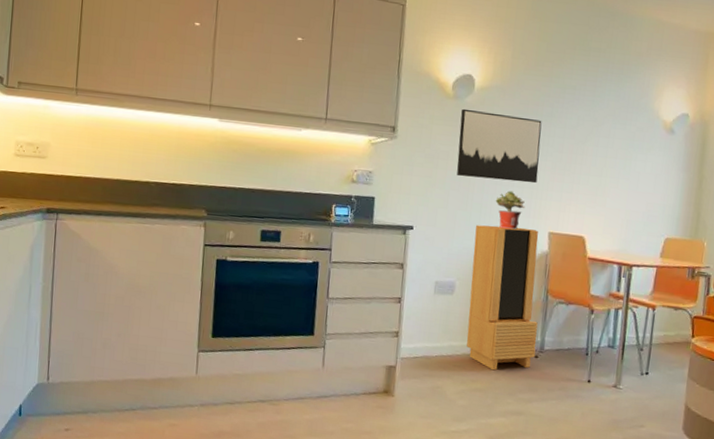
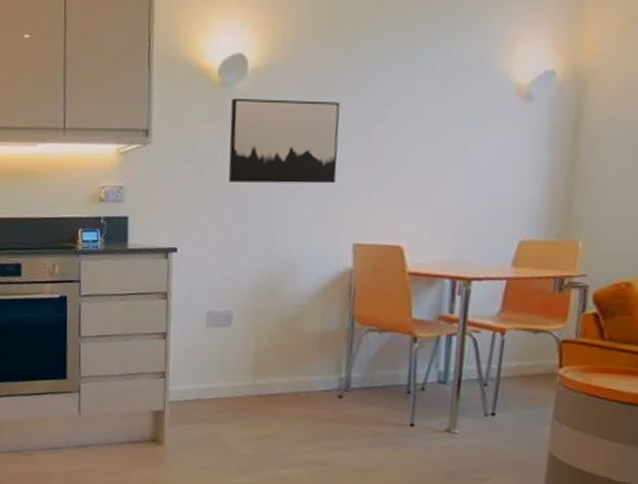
storage cabinet: present [466,225,539,371] -> none [249,240,341,414]
potted plant: present [495,191,525,230] -> none [280,195,320,244]

